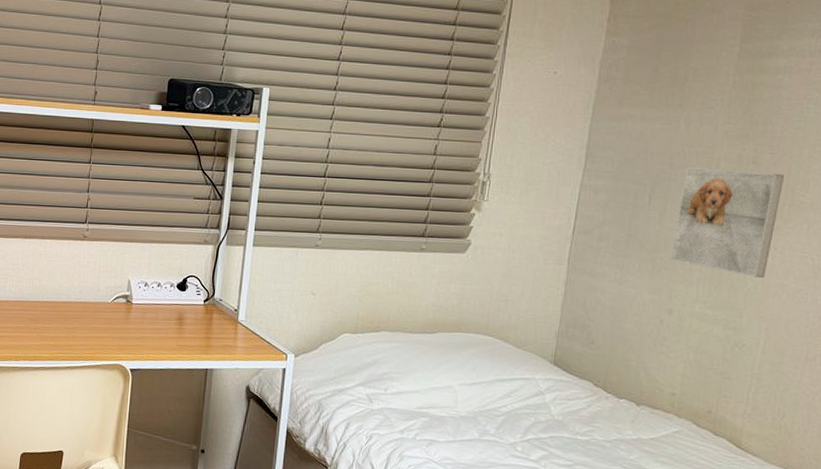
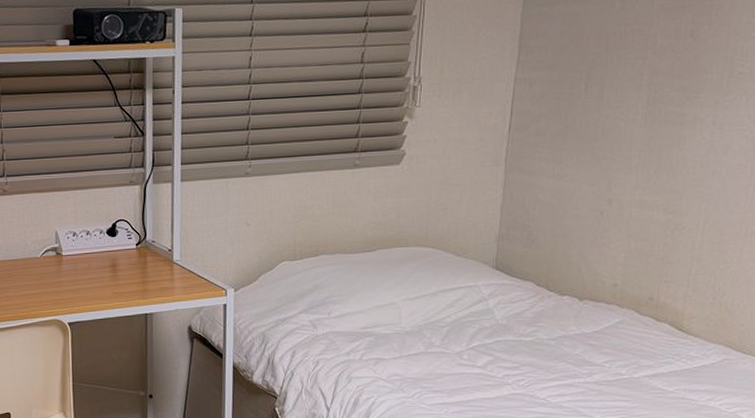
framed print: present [670,166,784,278] -> none [608,44,722,157]

